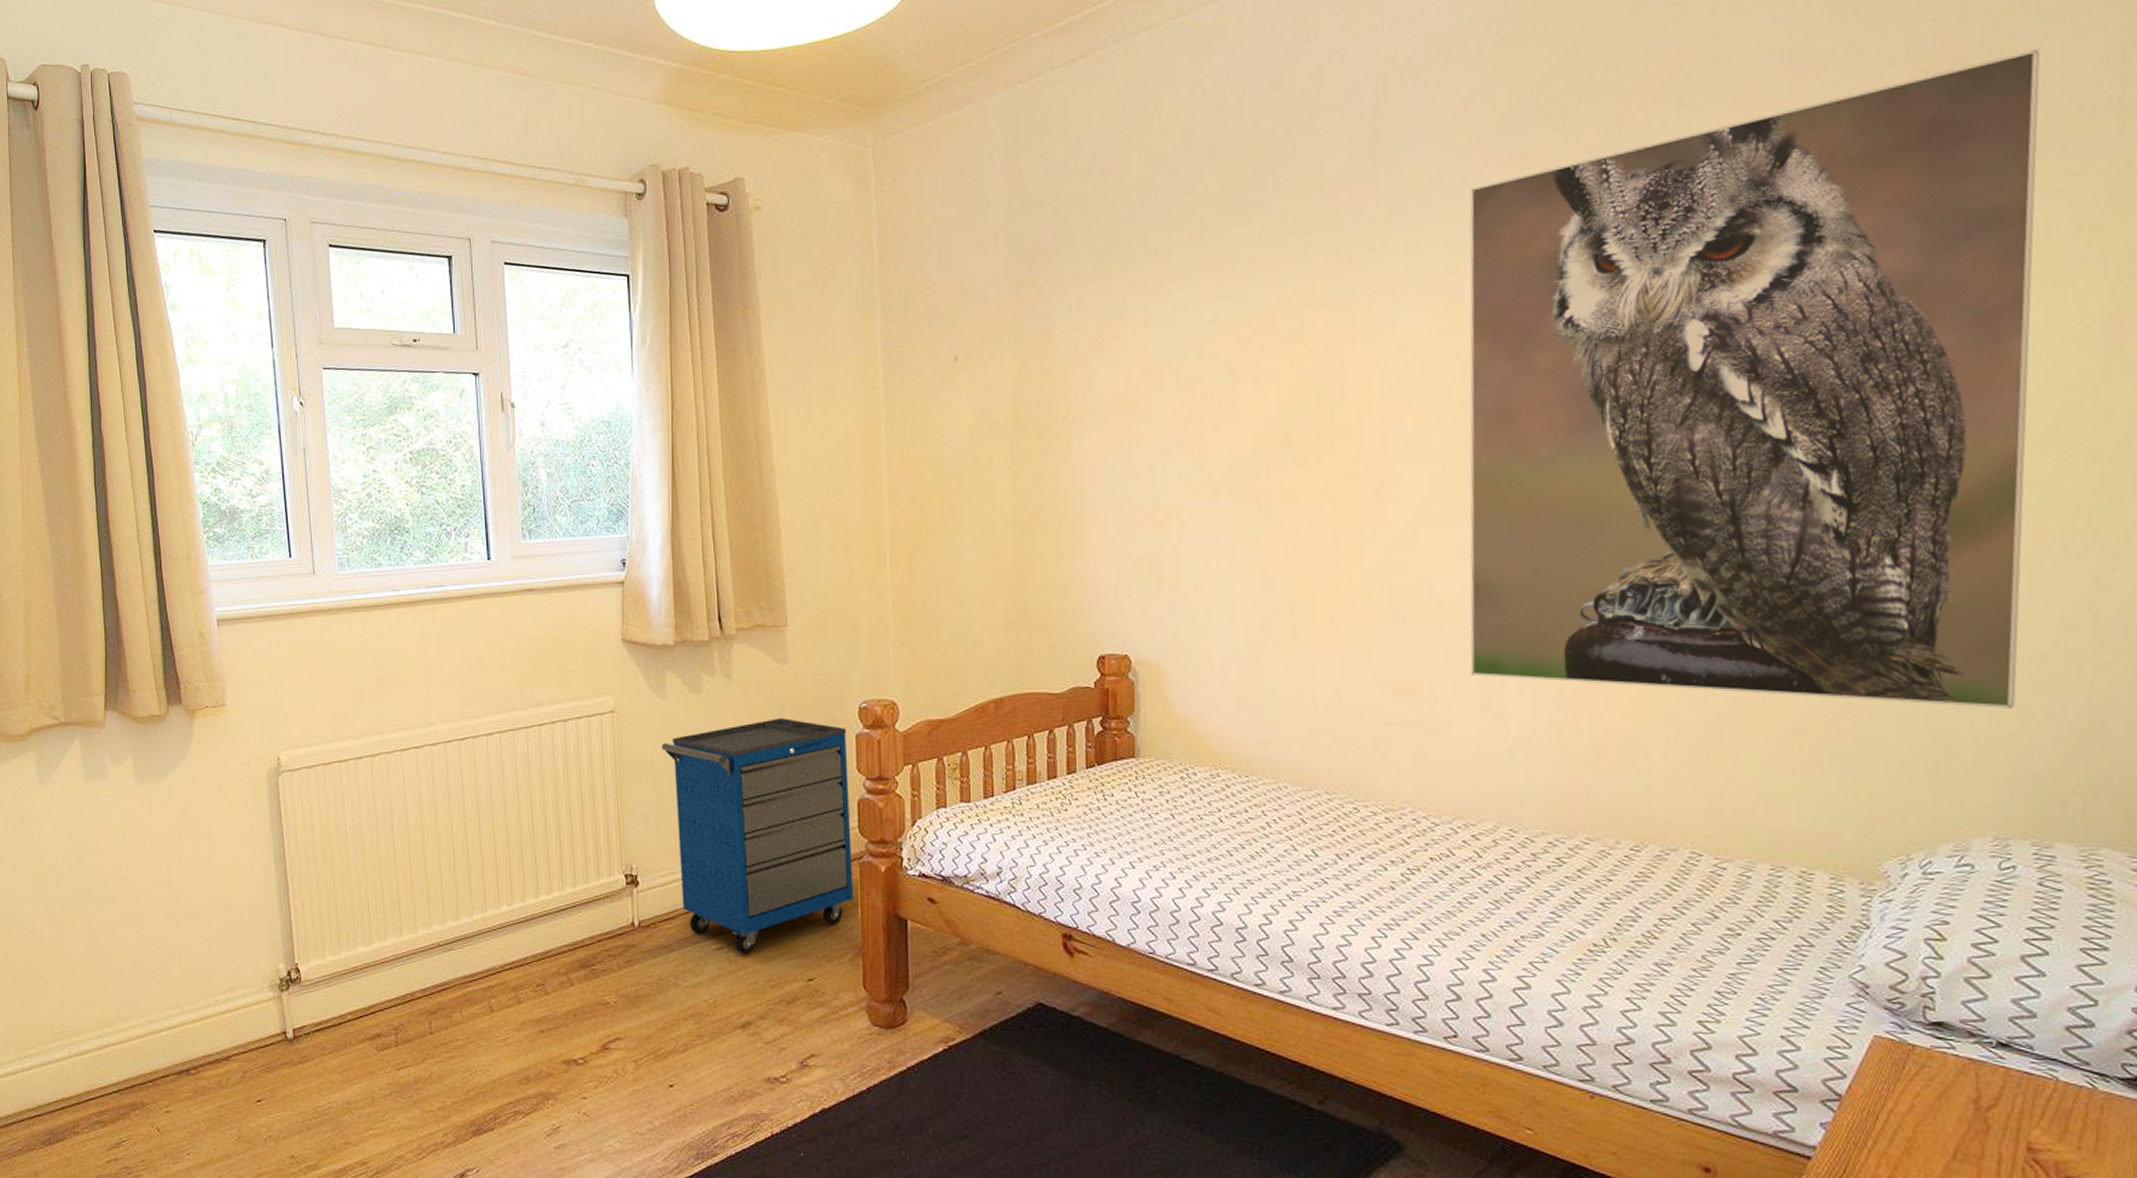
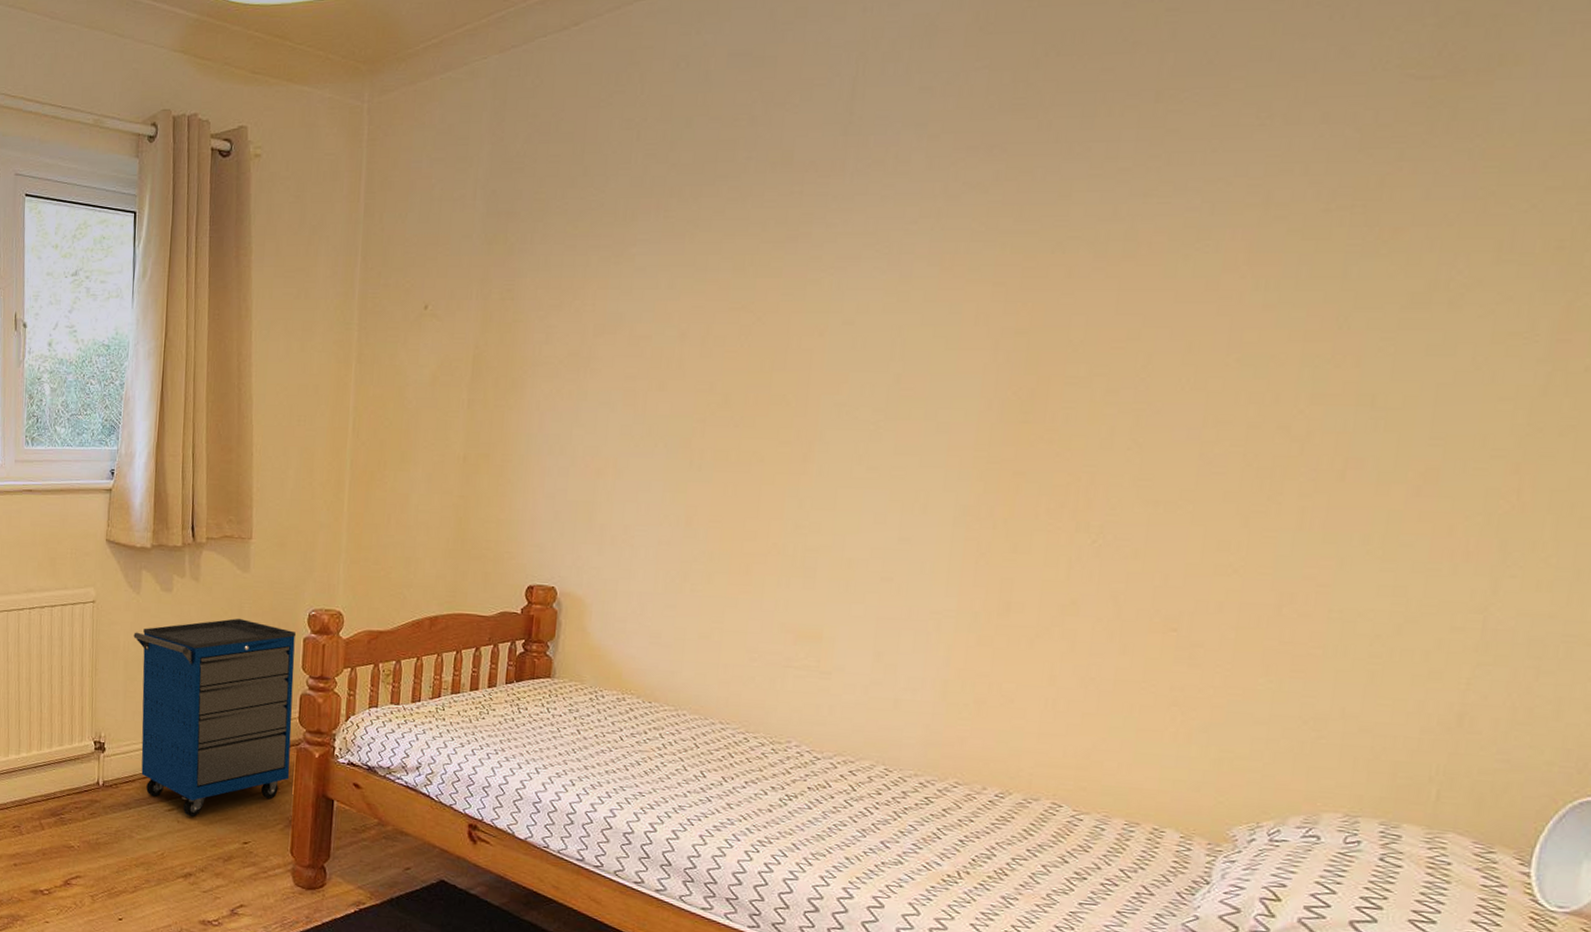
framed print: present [1469,48,2041,709] -> none [869,59,1542,699]

